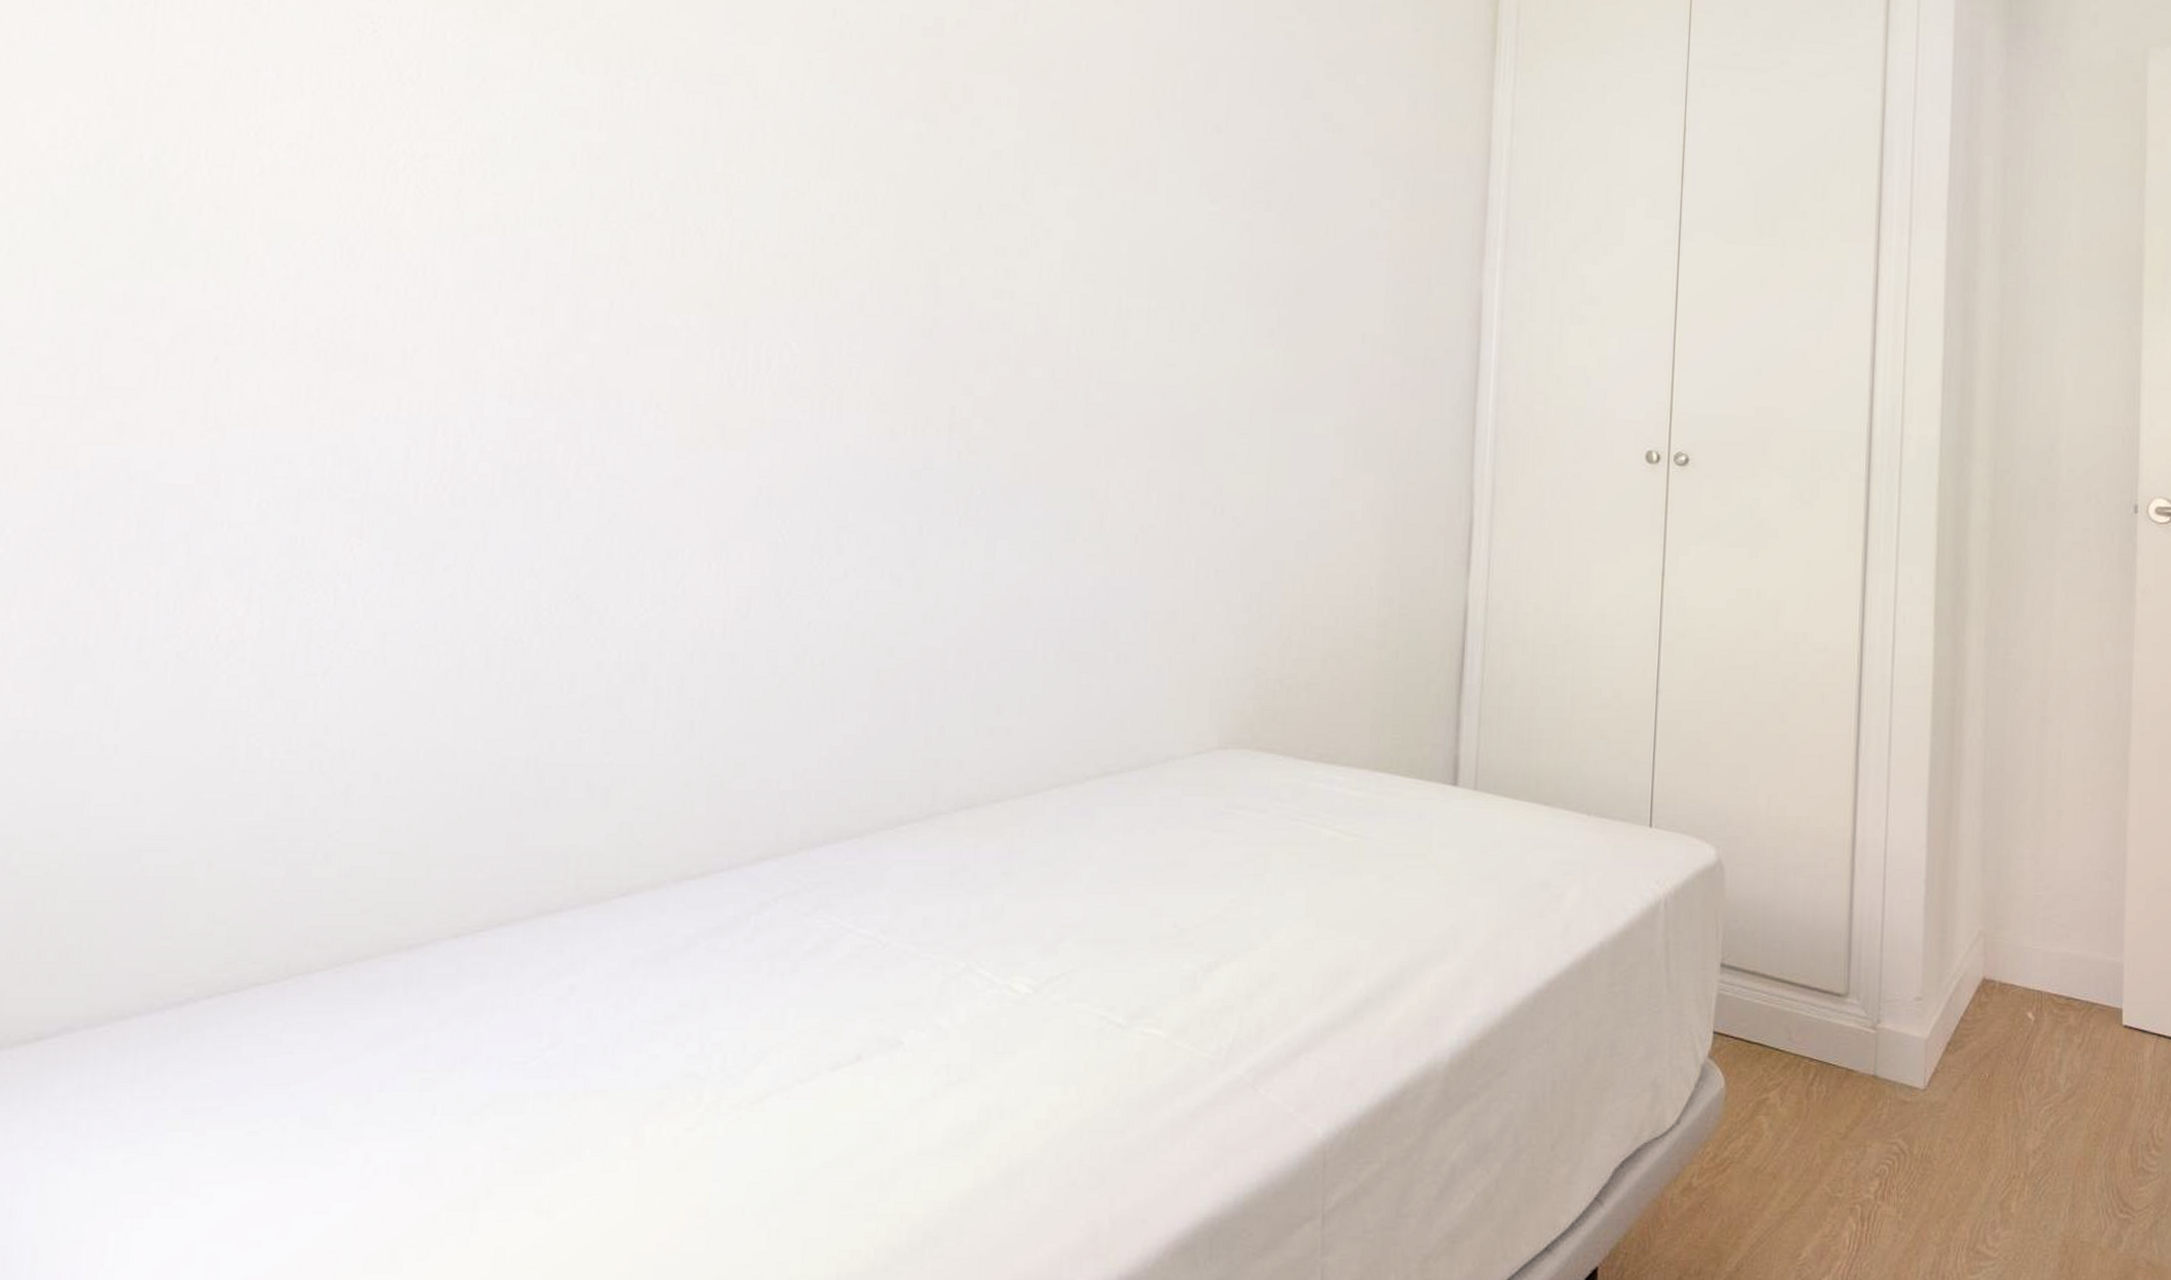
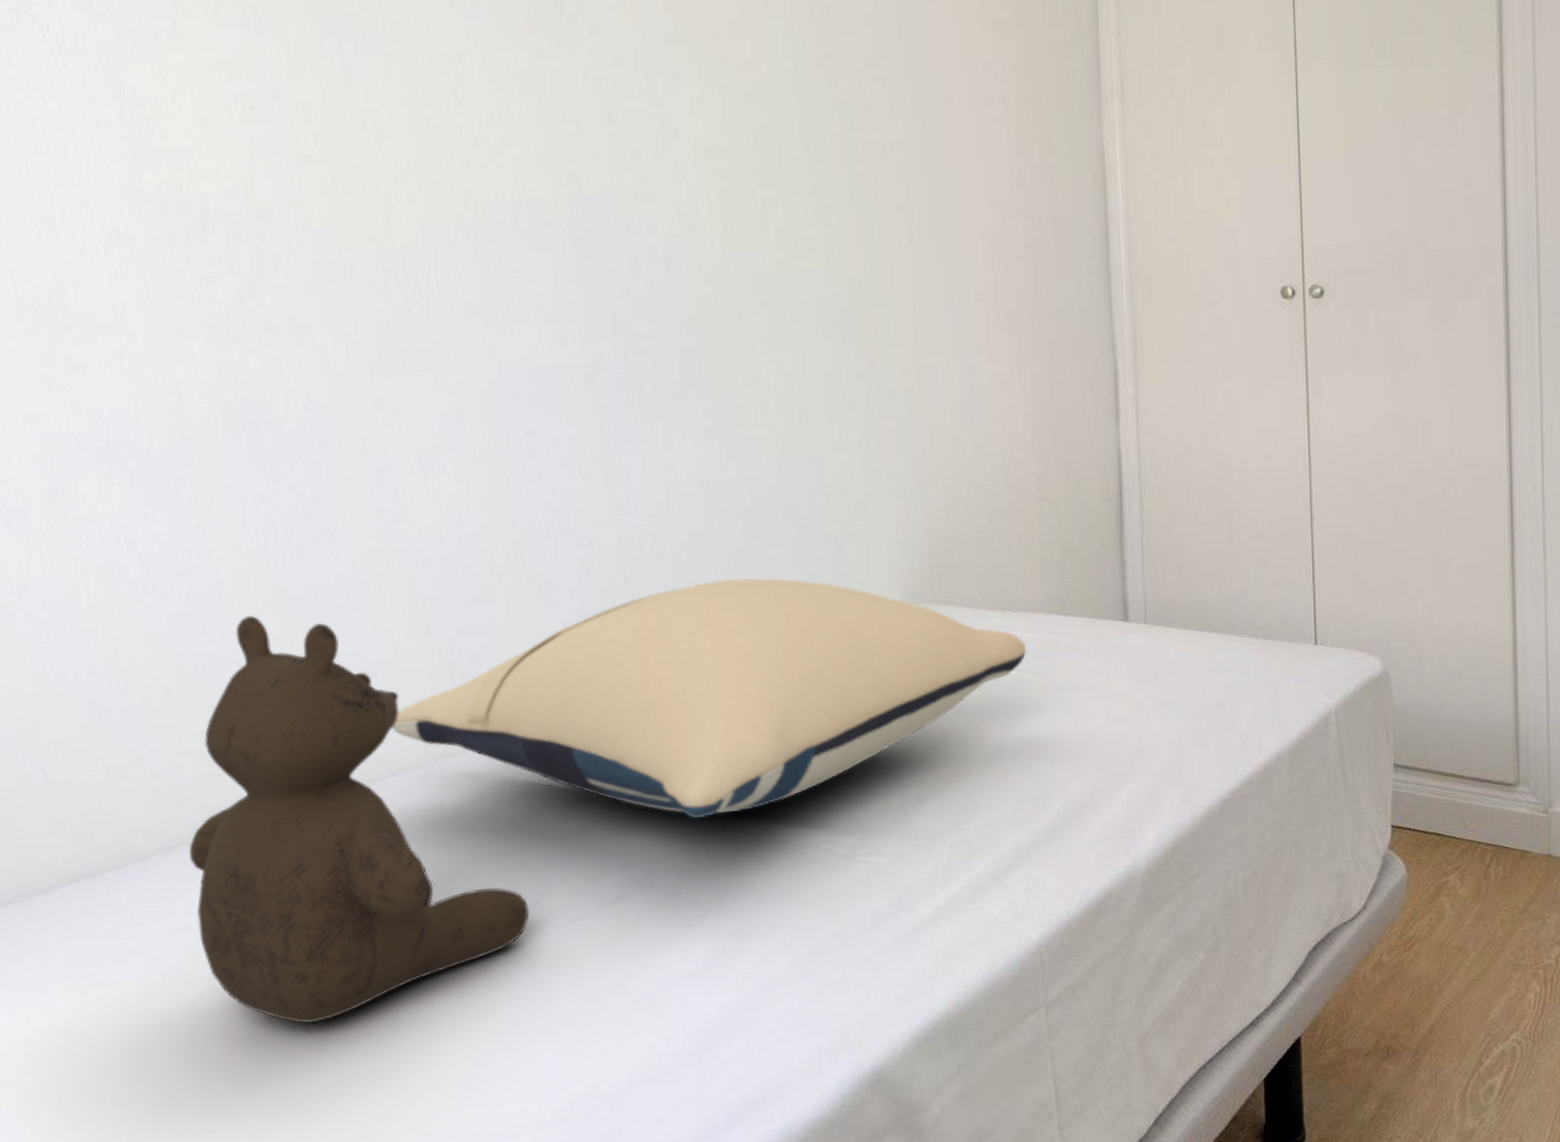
teddy bear: none [356,700,754,1186] -> present [189,615,530,1024]
pillow: none [630,704,1347,971] -> present [391,578,1027,819]

